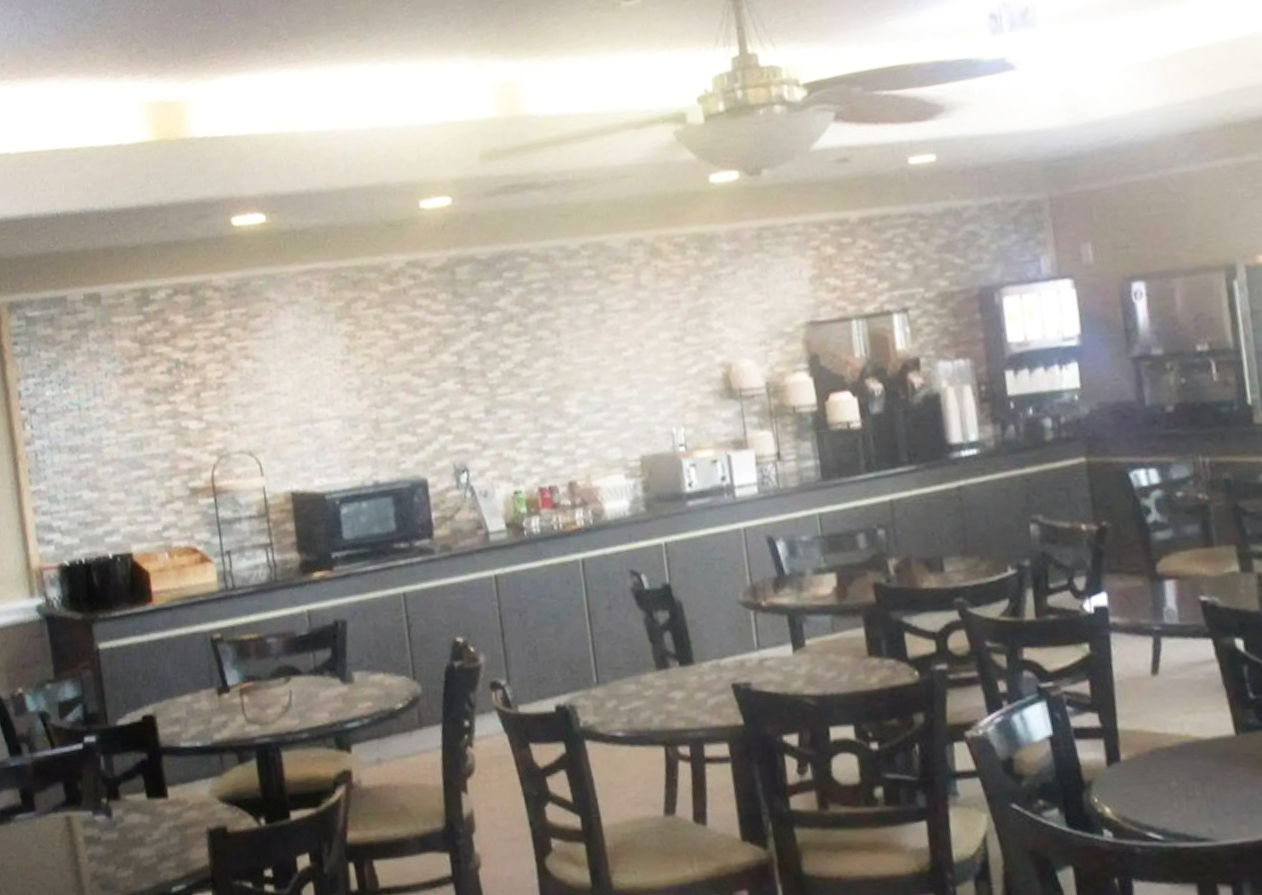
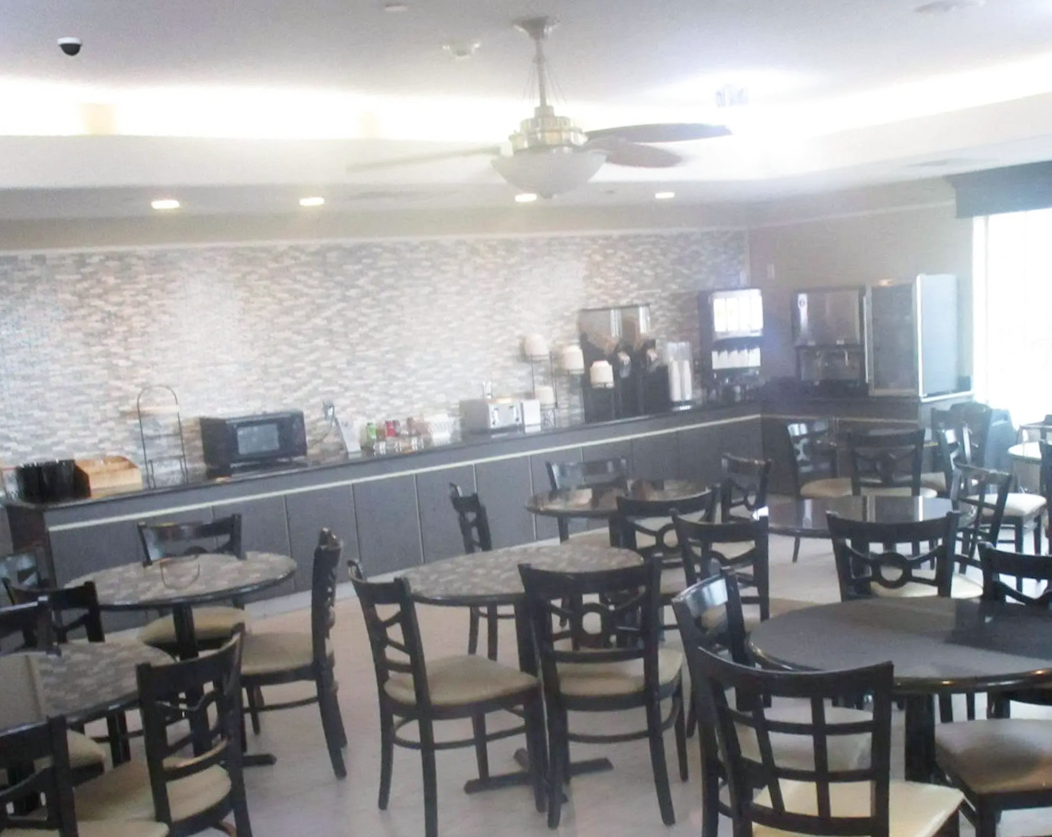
dome security camera: none [118,23,150,48] -> present [57,36,84,57]

